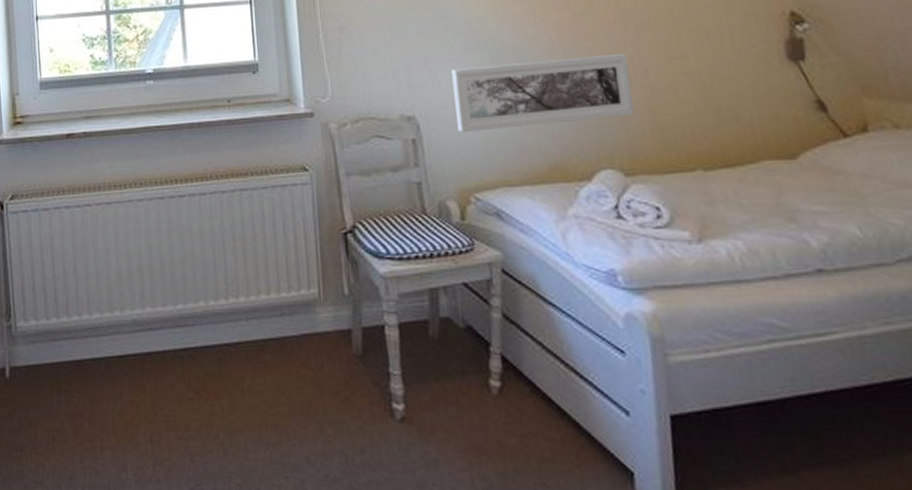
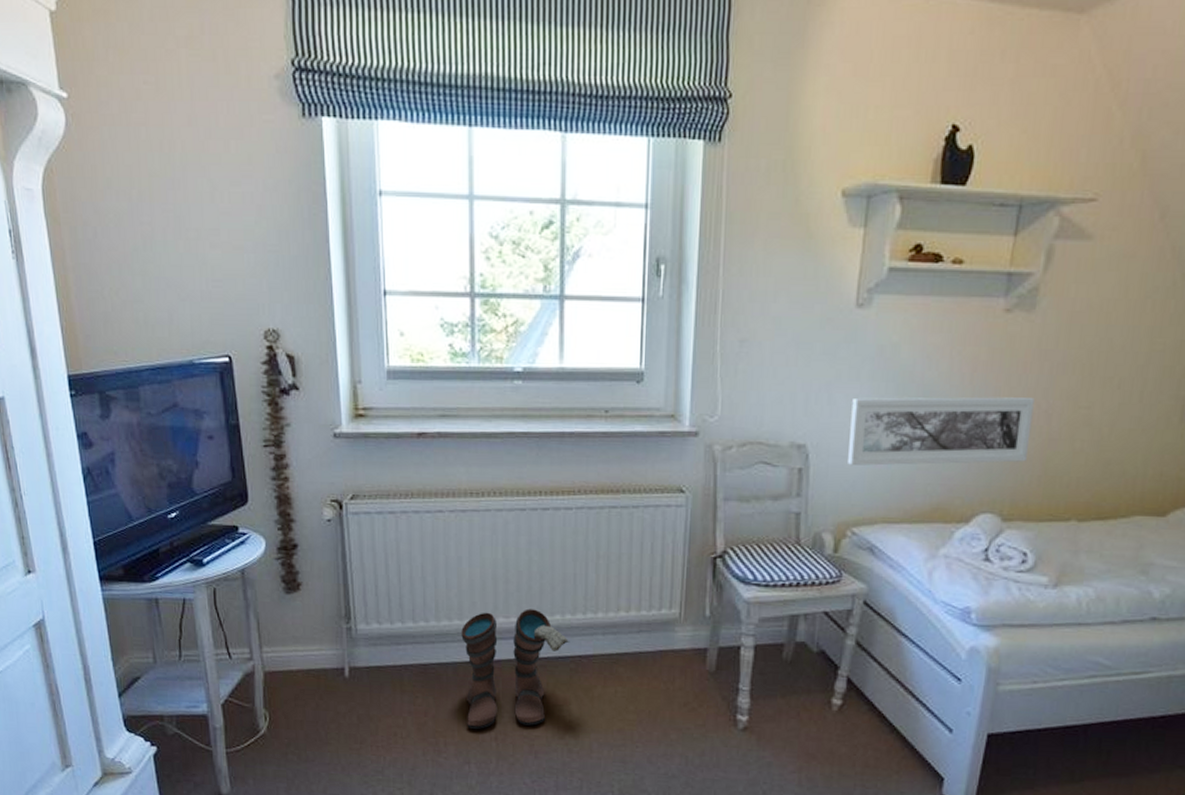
boots: none [112,296,216,431] -> present [461,608,570,730]

